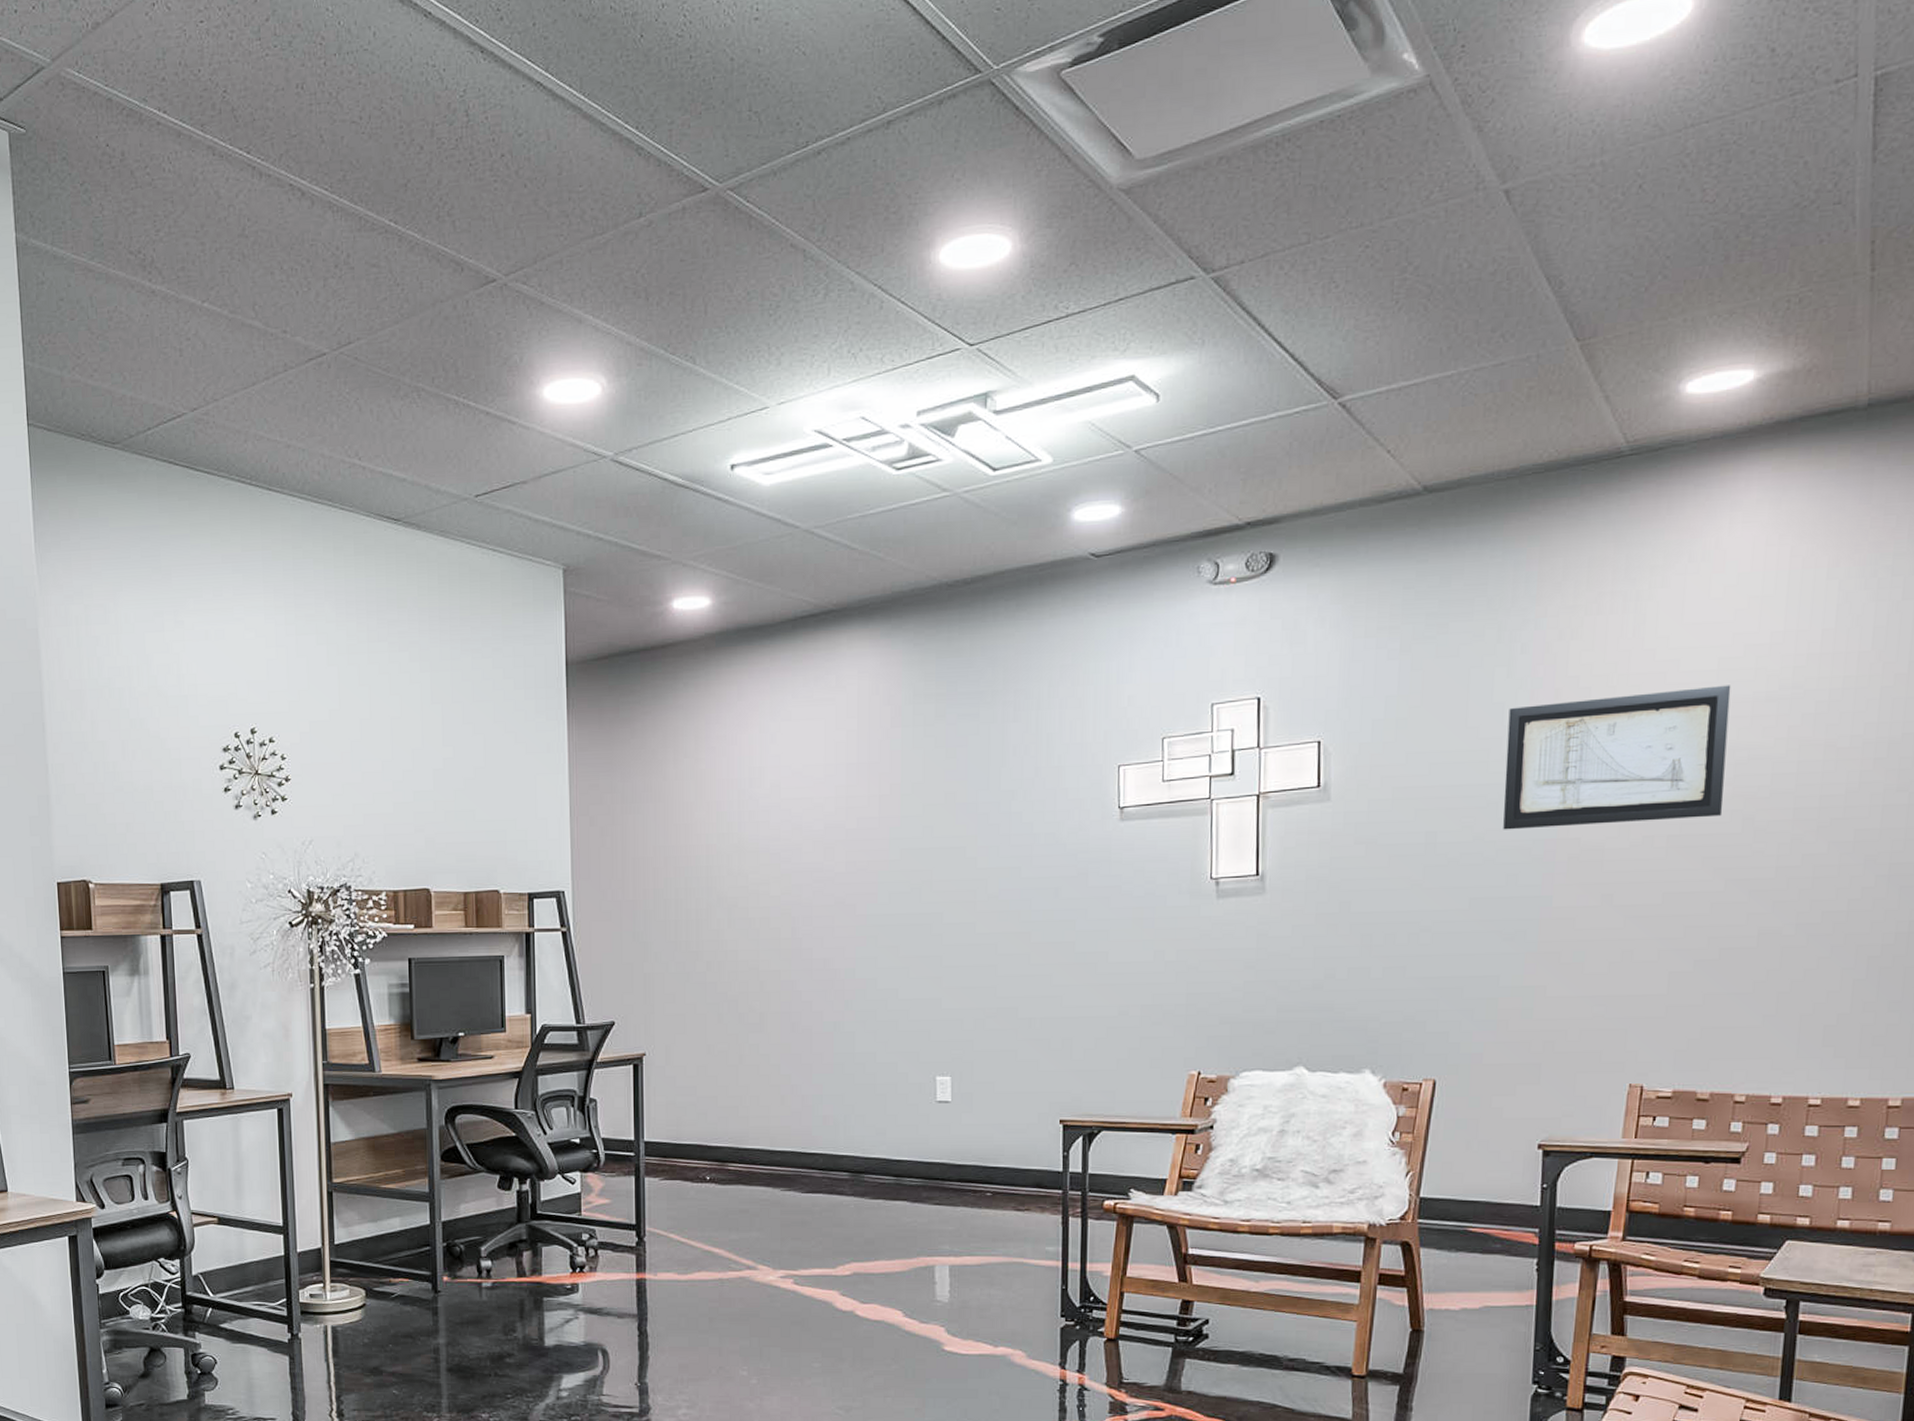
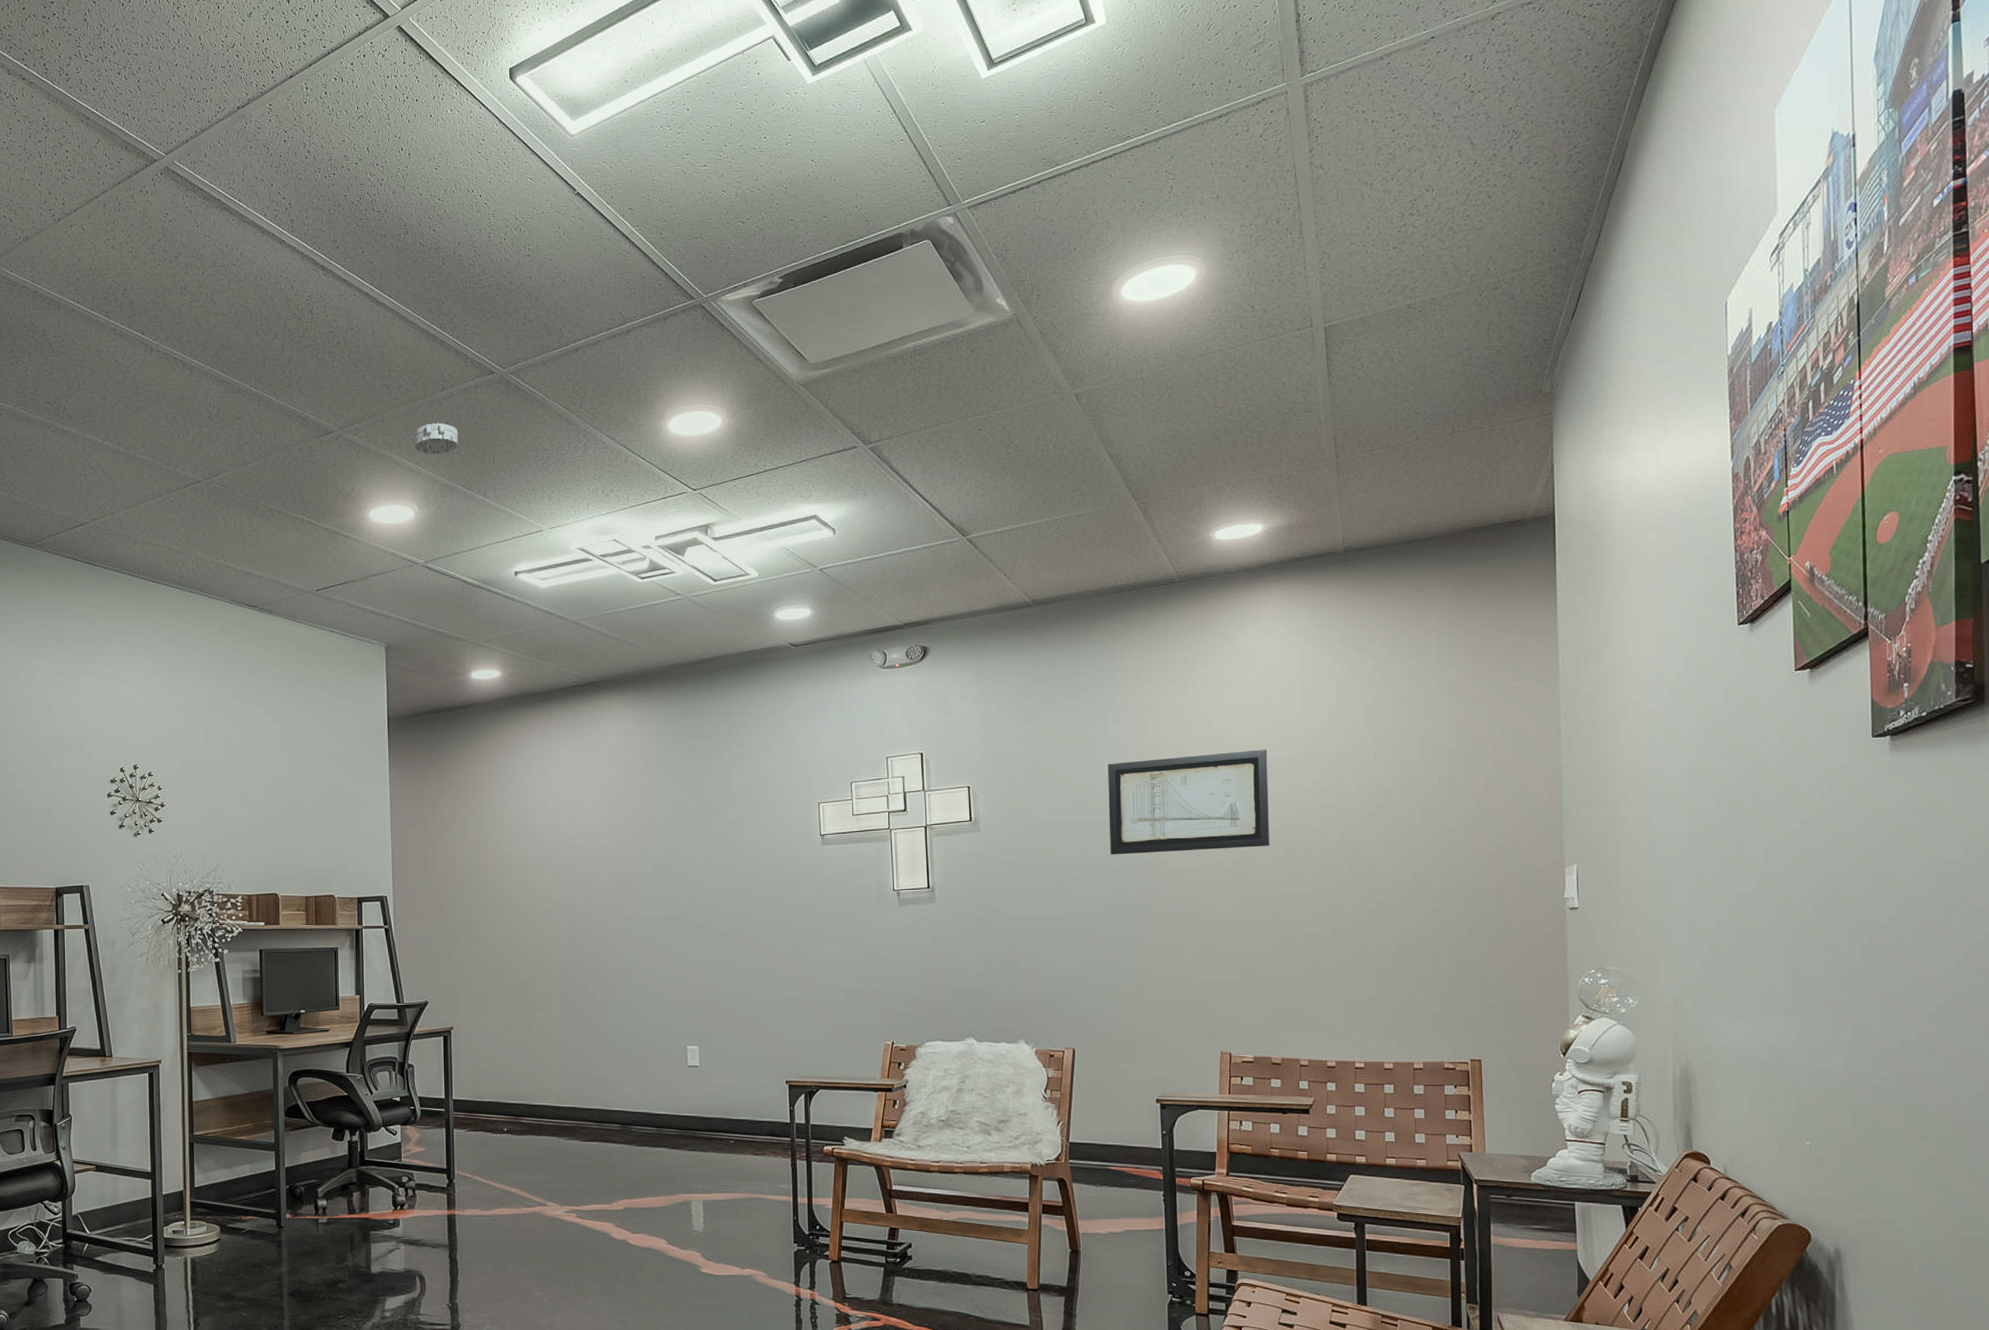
smoke detector: none [600,262,660,308] -> present [413,423,459,455]

